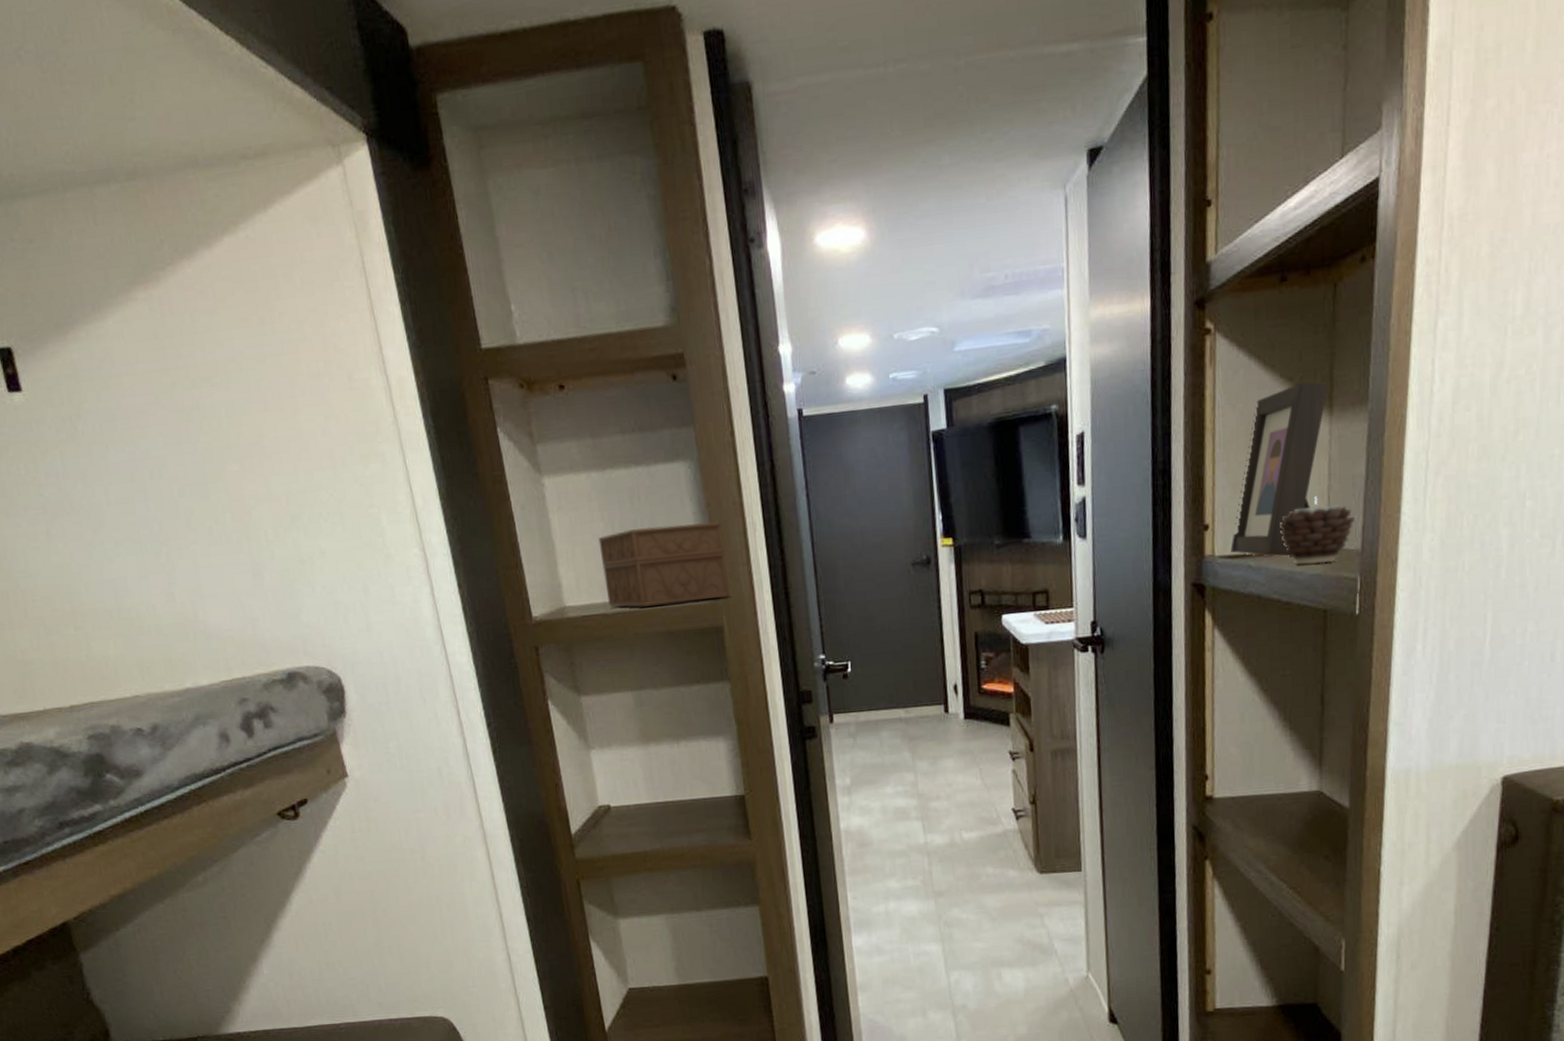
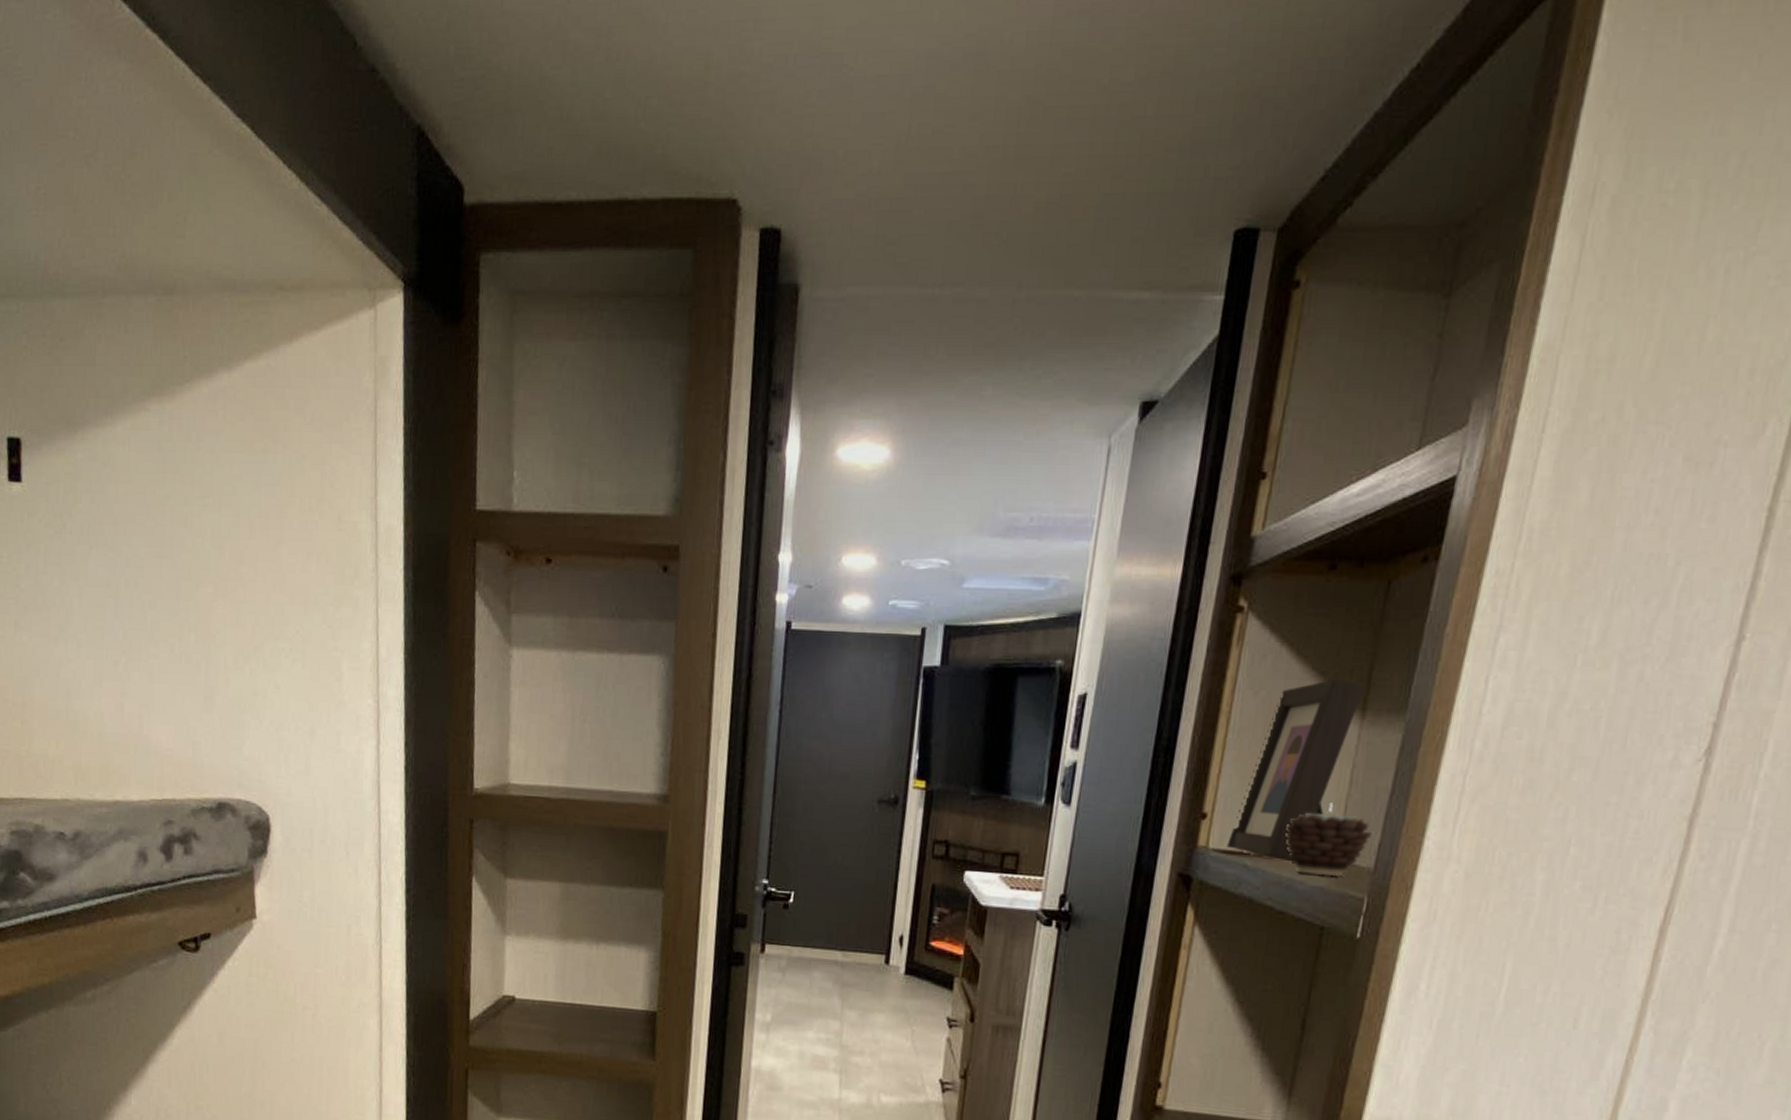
decorative box: present [598,521,730,608] -> none [553,716,686,803]

